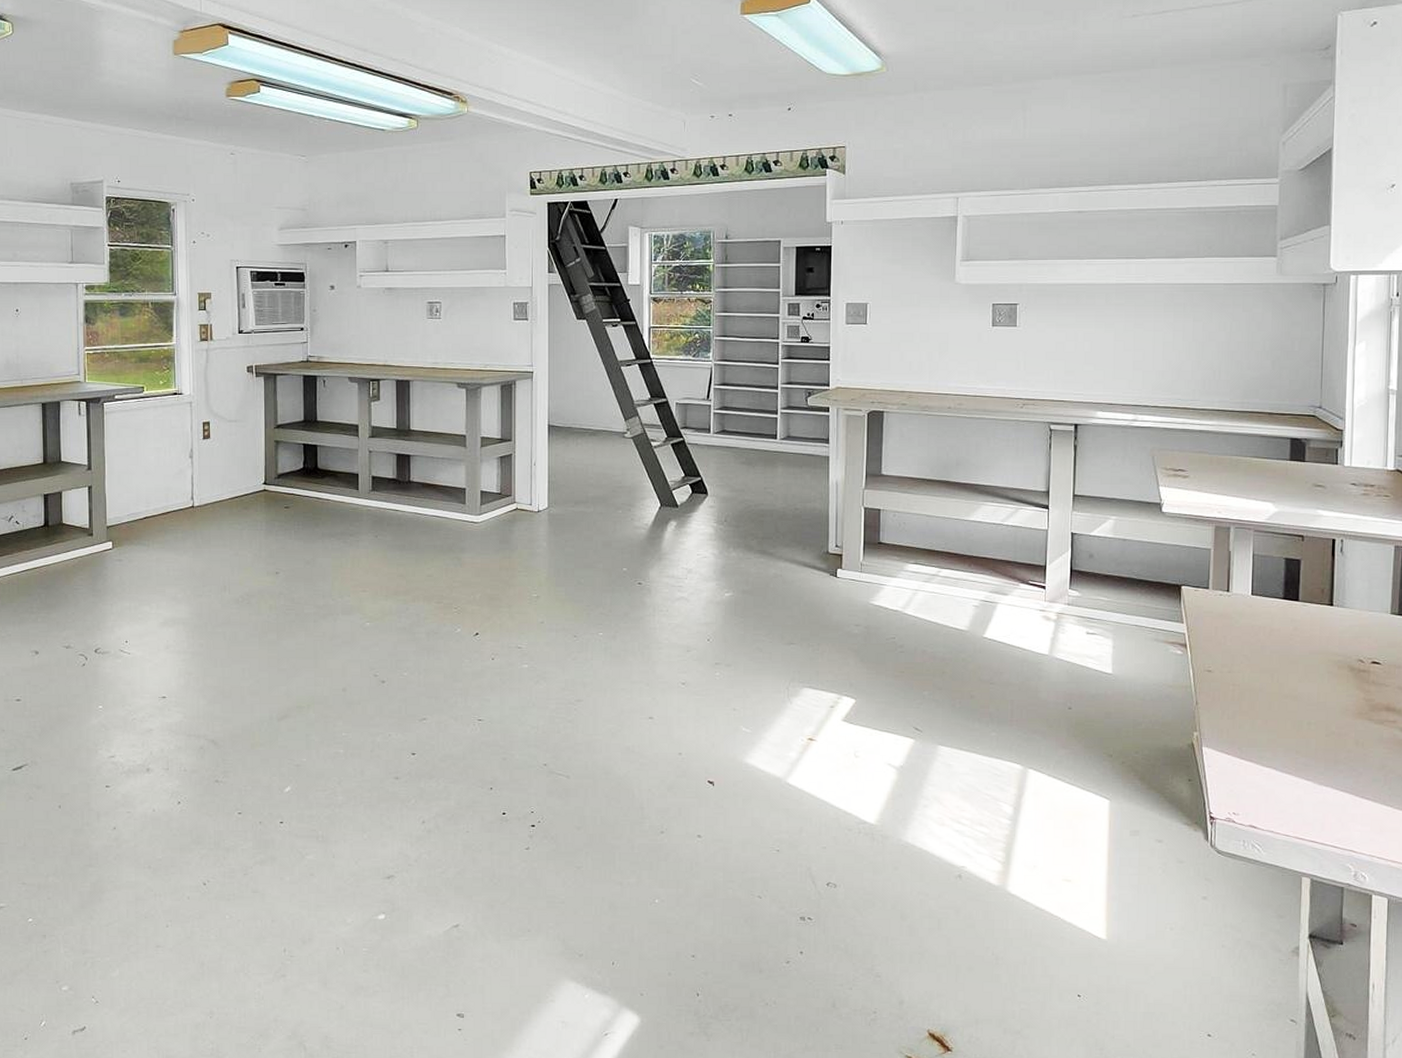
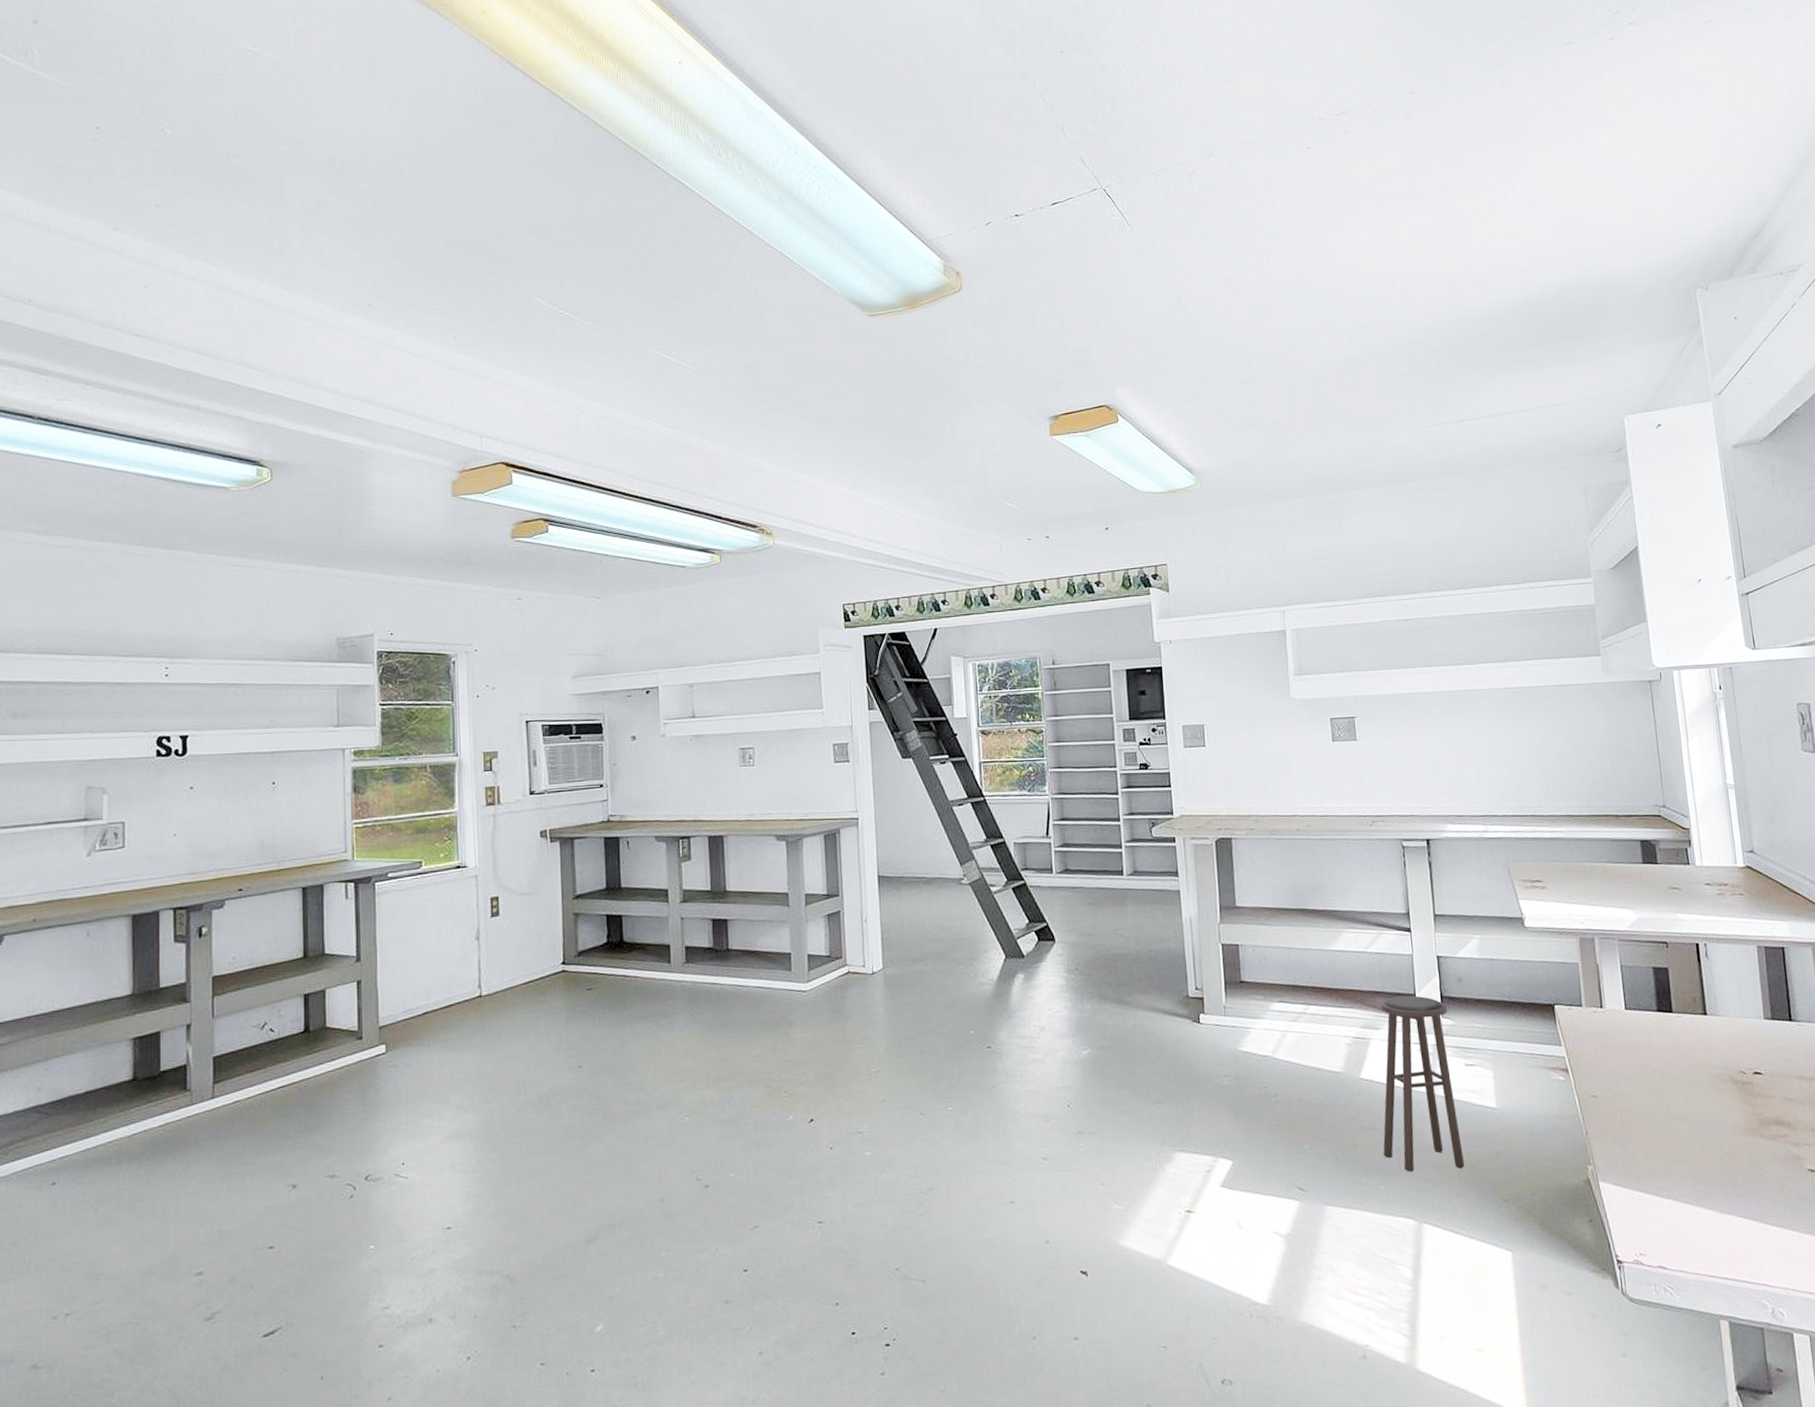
stool: none [998,567,1076,723] -> present [1381,995,1464,1172]

